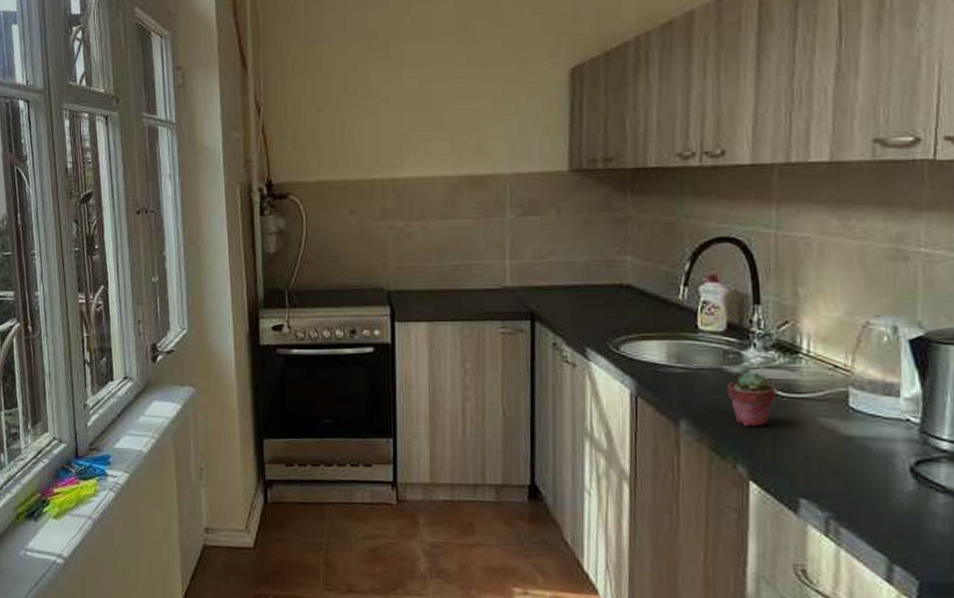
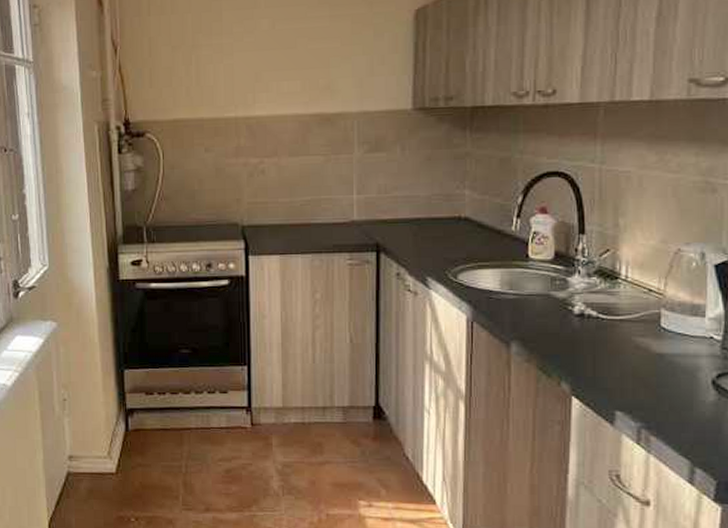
potted succulent: present [727,371,776,426] -> none [554,296,597,346]

